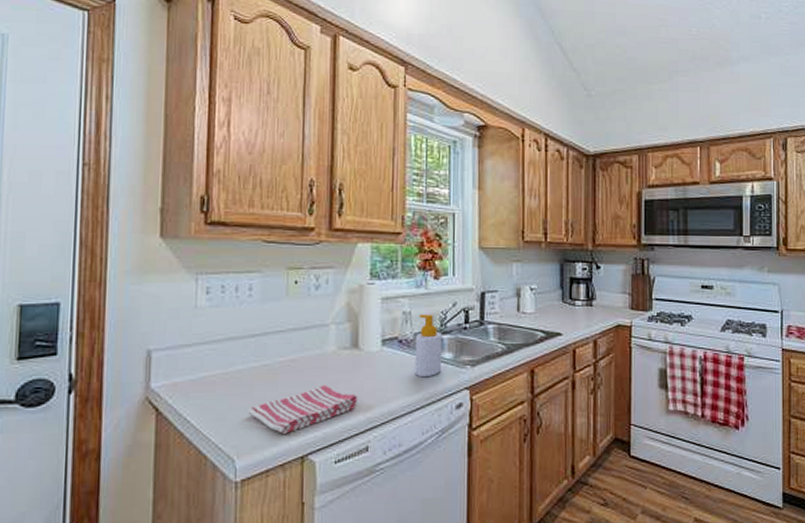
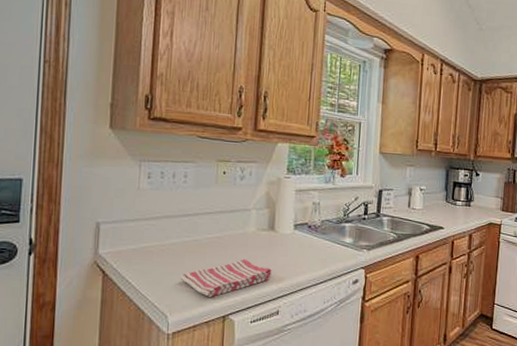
soap bottle: present [414,314,441,378] -> none [320,205,344,257]

